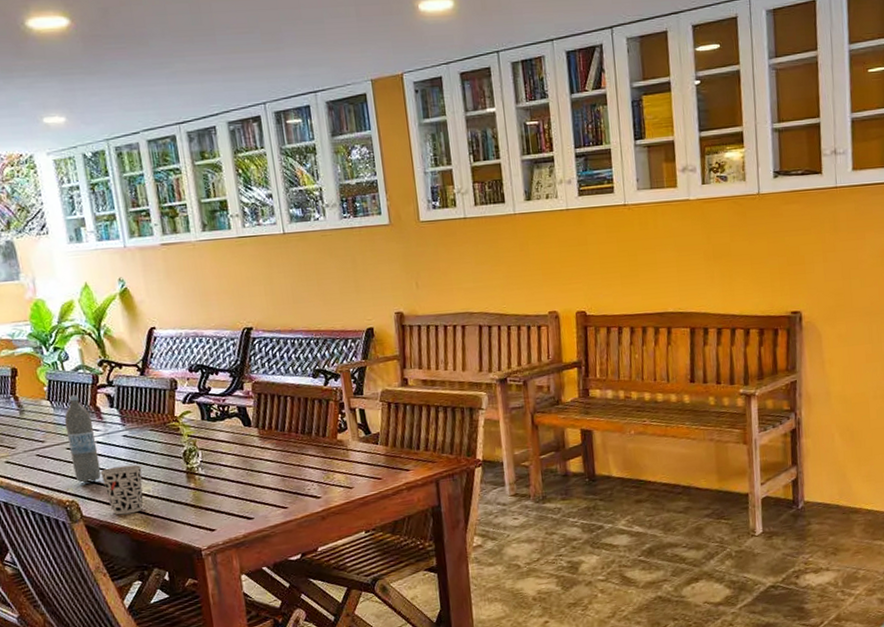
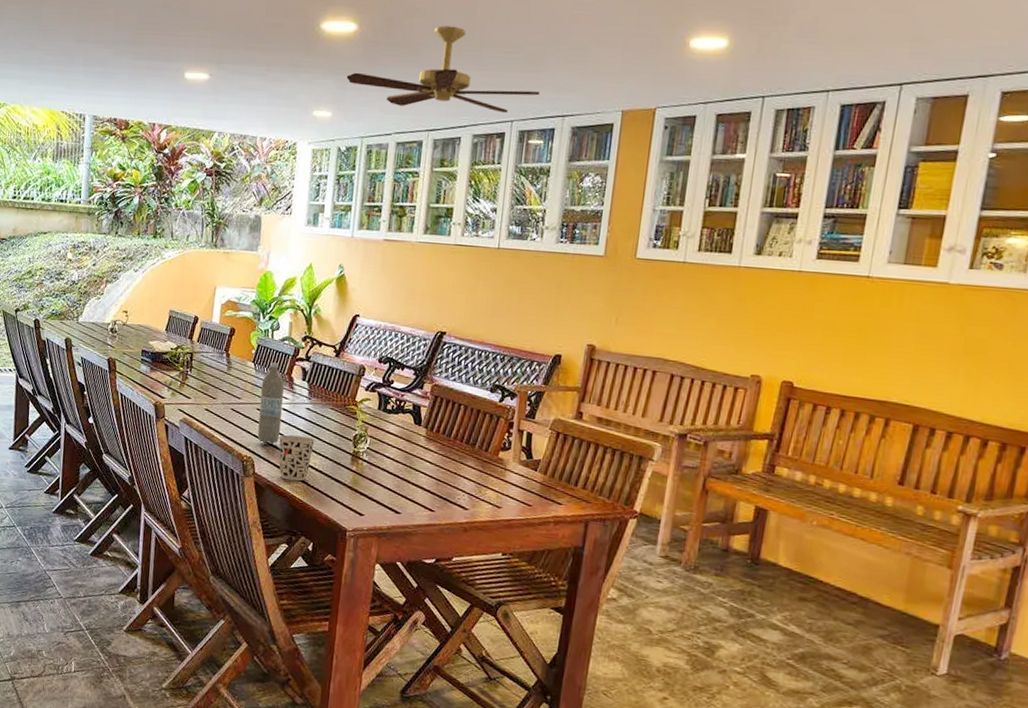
ceiling fan: none [71,11,286,102] -> present [346,26,541,113]

